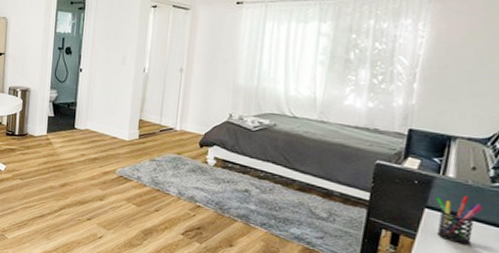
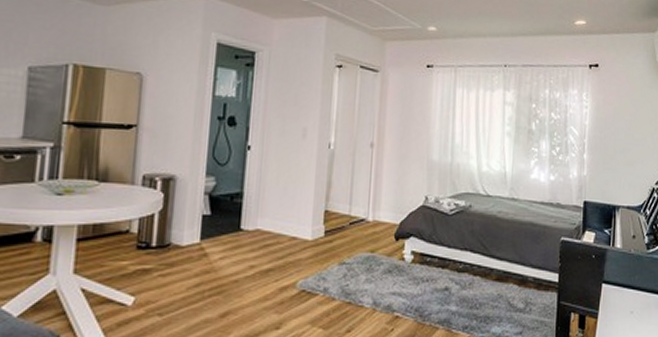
pen holder: present [436,196,483,245] -> none [610,265,643,317]

